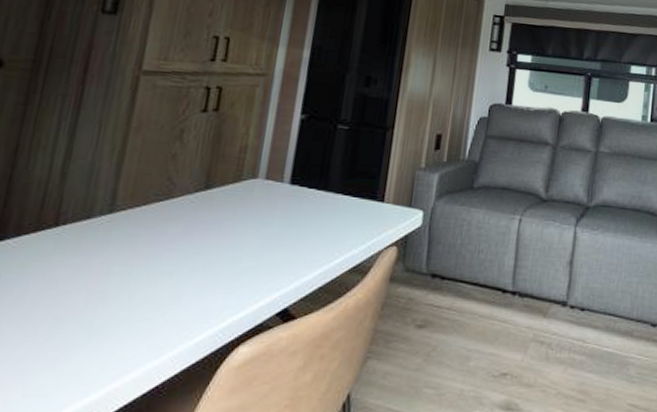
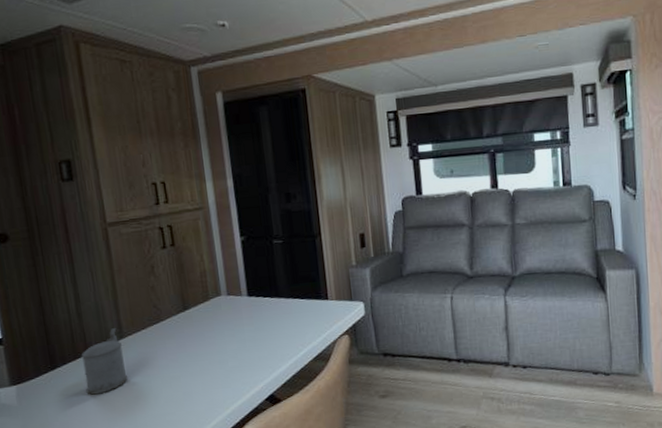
beer stein: none [35,198,110,283] -> present [81,328,128,395]

